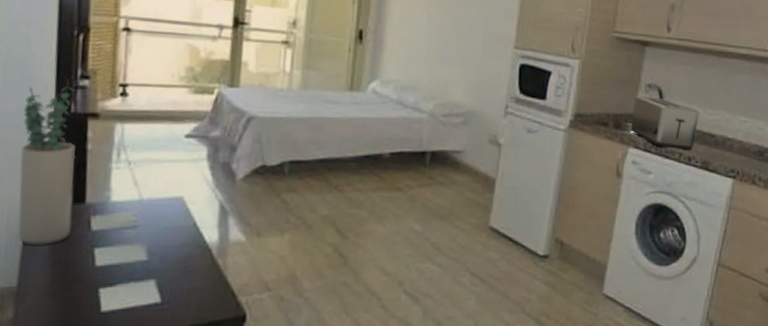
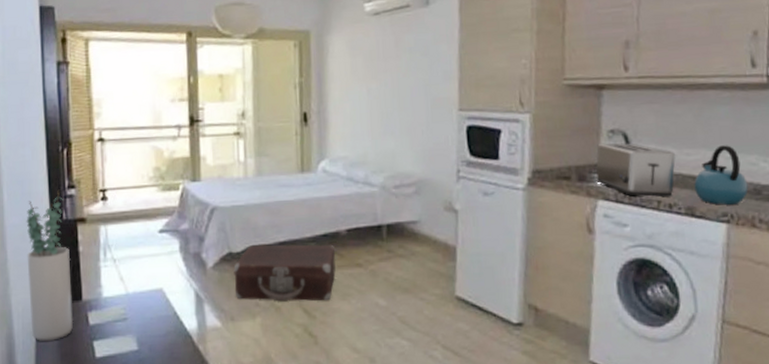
suitcase: none [264,159,377,221] -> present [233,244,336,302]
kettle: none [711,109,754,163] -> present [694,145,749,205]

